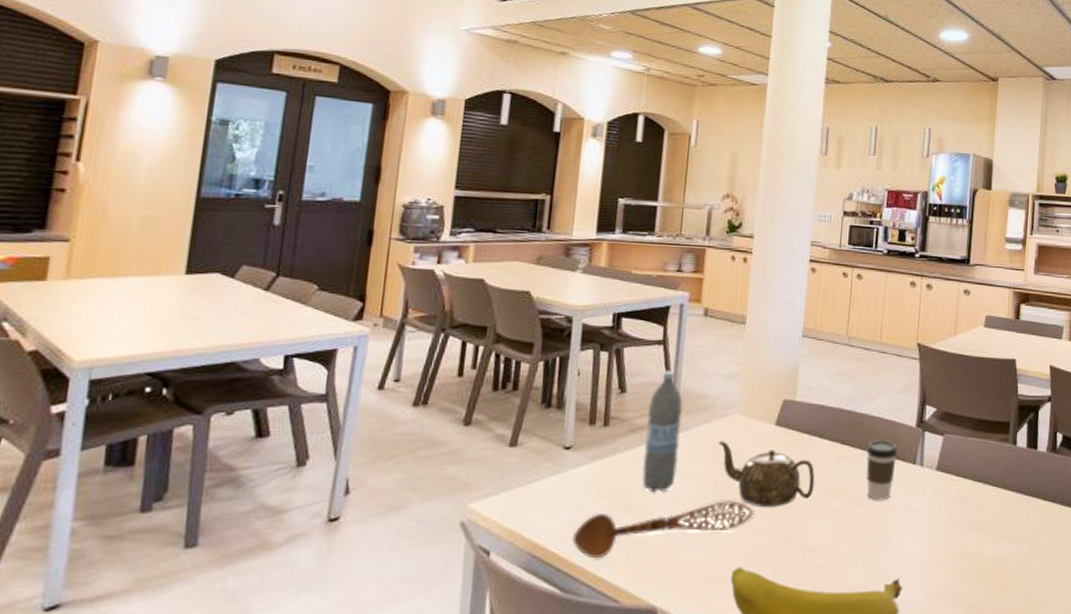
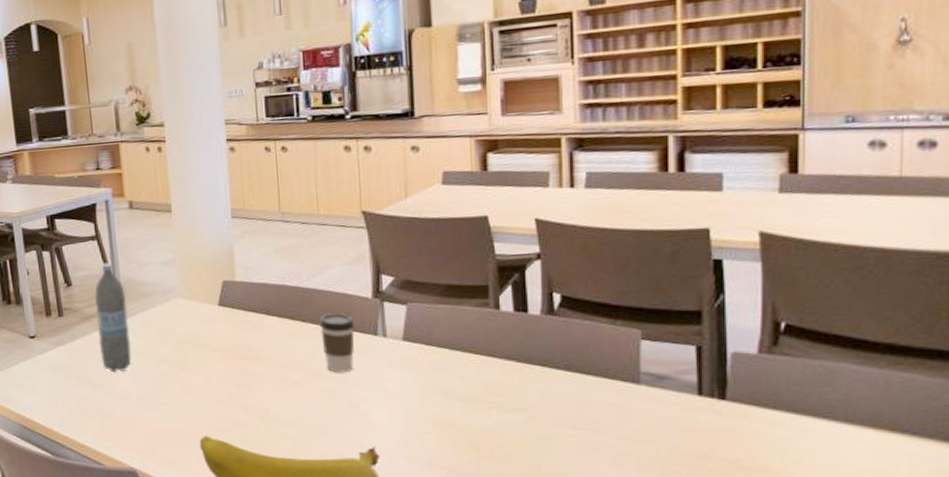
wooden spoon: present [572,501,754,559] -> none [52,377,212,429]
teapot: present [718,441,815,508] -> none [166,323,269,382]

